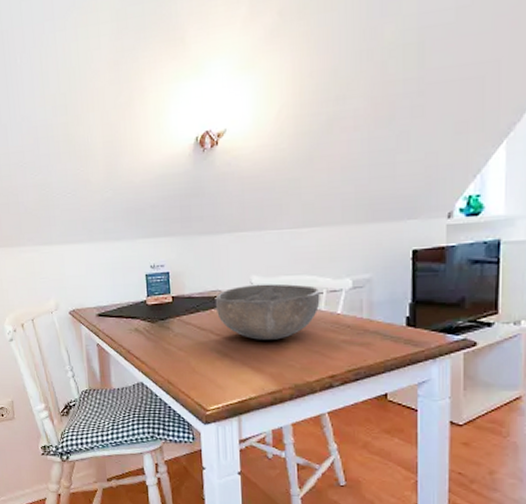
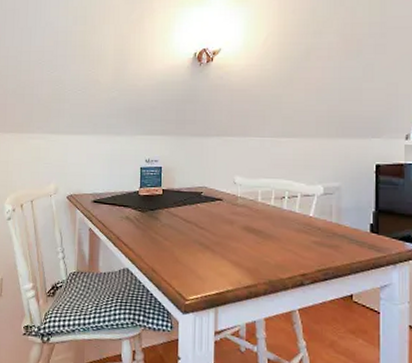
bowl: present [215,283,320,340] -> none [201,184,295,237]

